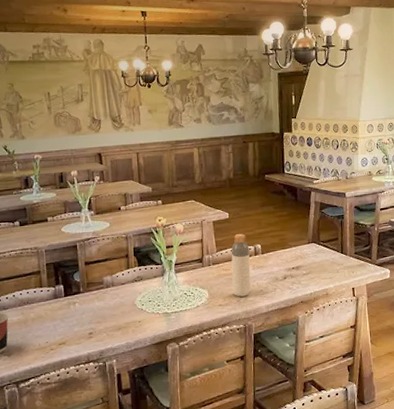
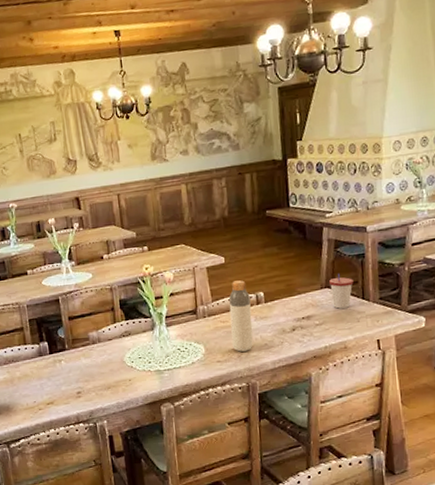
cup: none [315,230,335,261] -> present [329,273,354,309]

